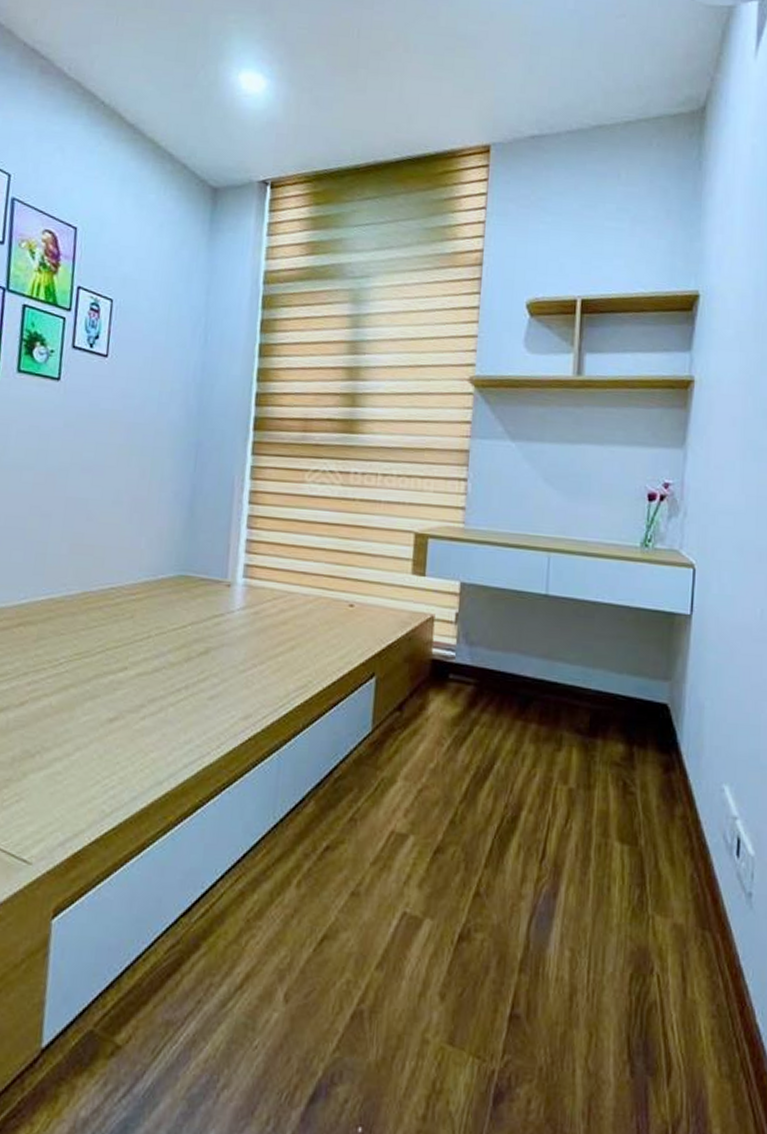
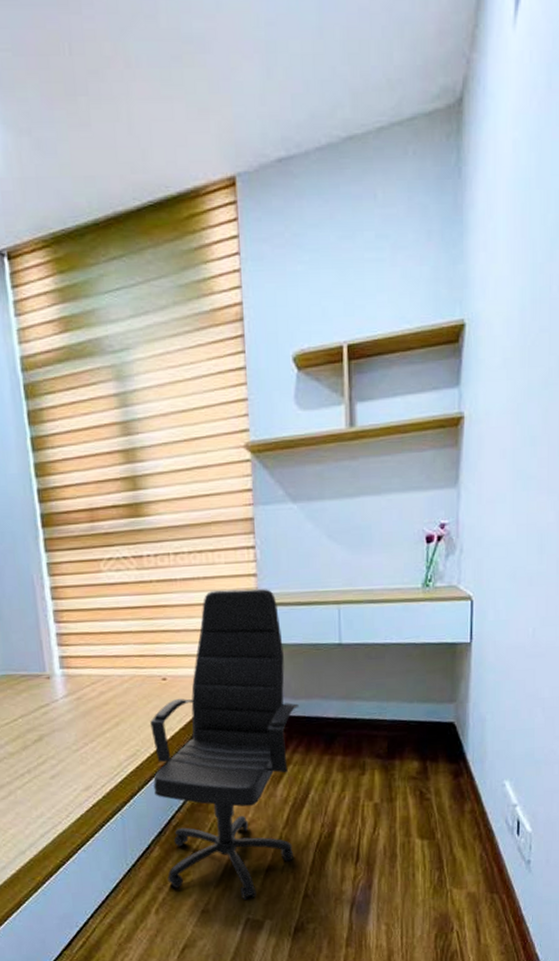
office chair: none [317,518,494,887] -> present [150,588,299,900]

